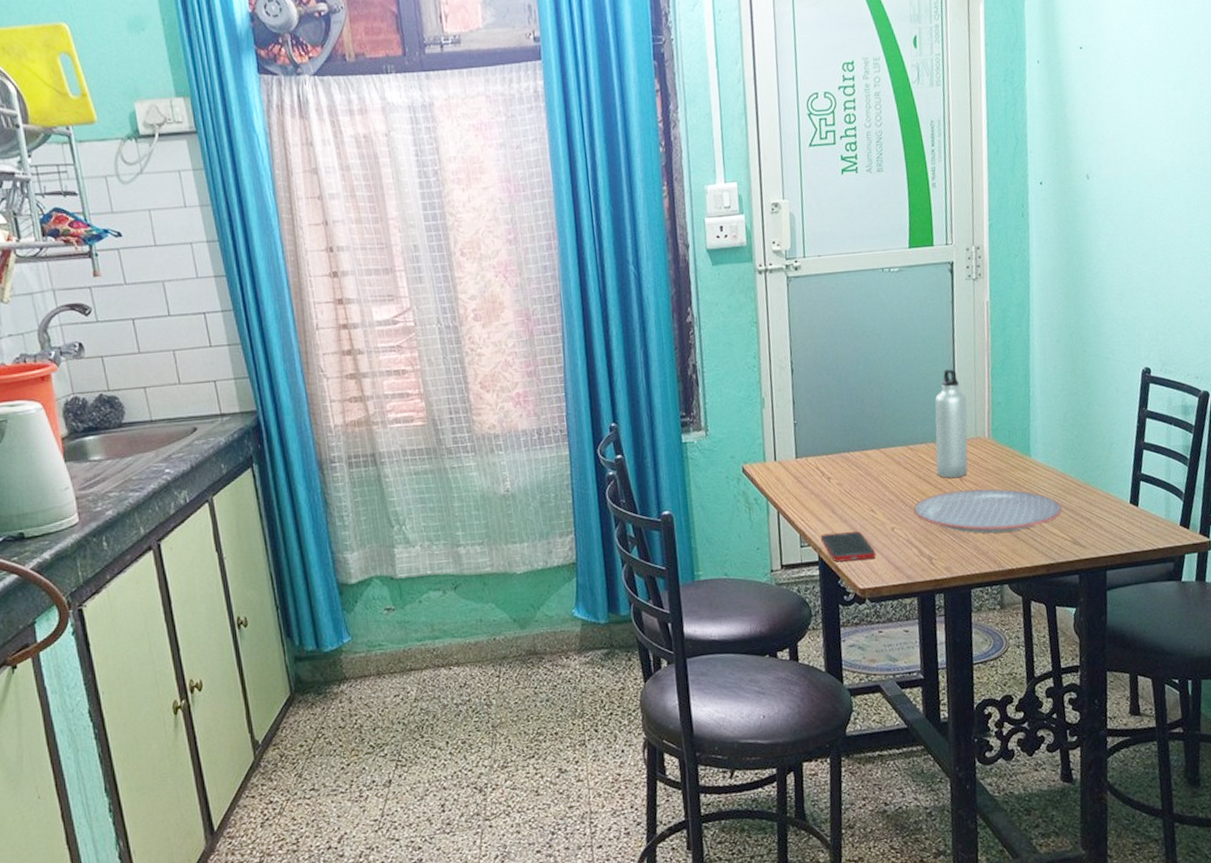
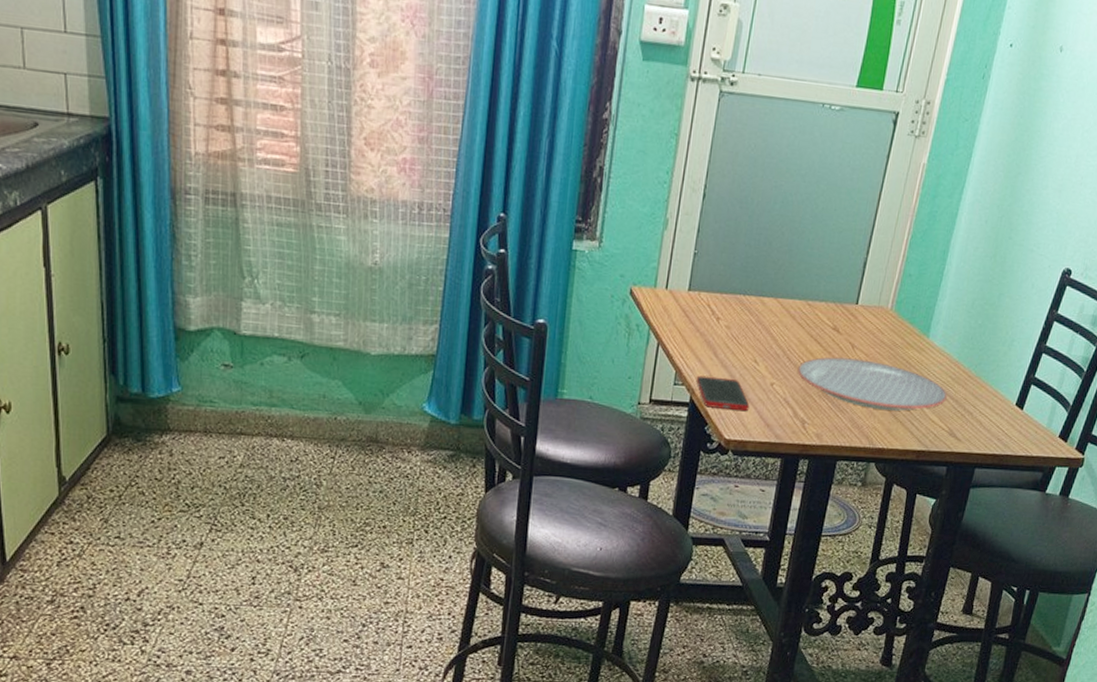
water bottle: present [934,368,968,479] -> none [829,227,879,345]

